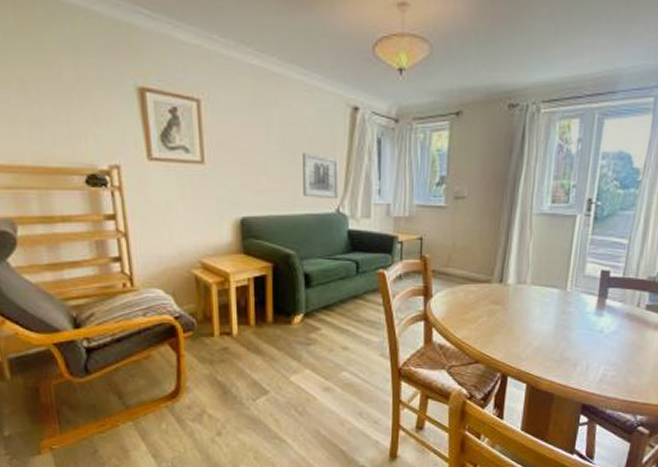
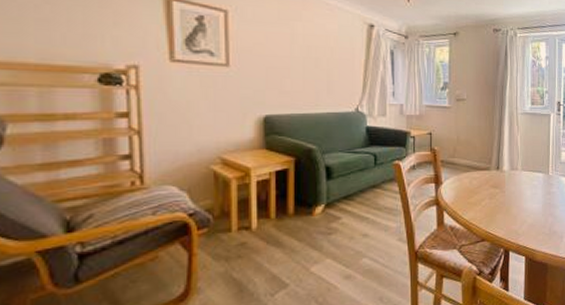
wall art: present [303,153,340,200] -> none [325,60,358,100]

